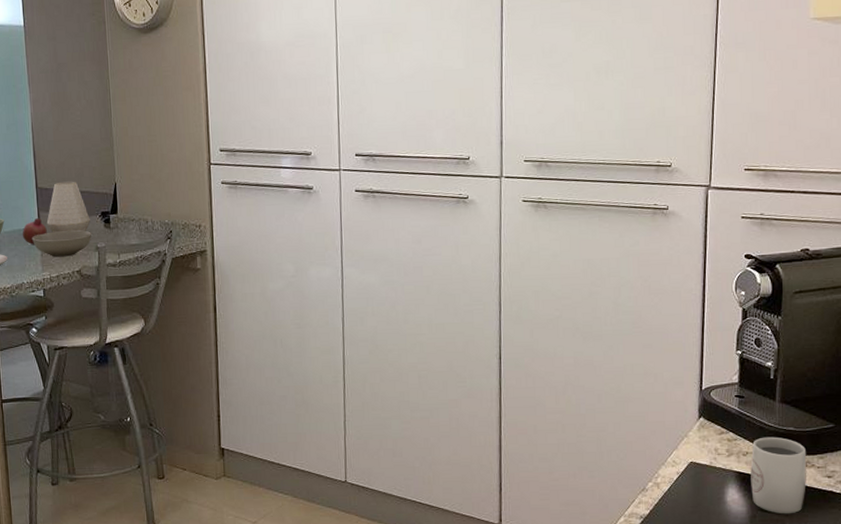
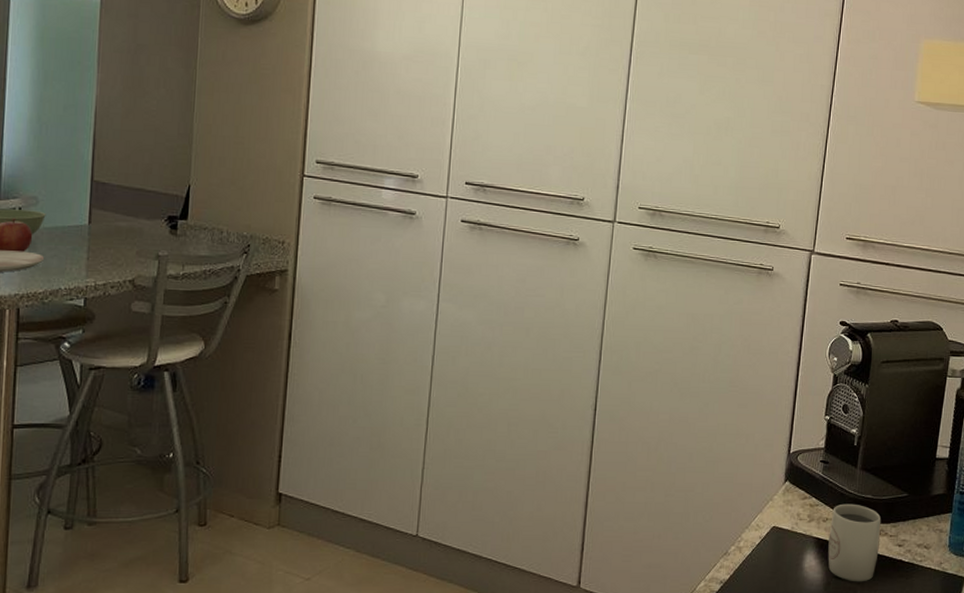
fruit: present [22,218,47,246] -> none [66,215,98,247]
bowl: present [32,230,92,258] -> none [78,233,154,263]
vase: present [46,181,90,233] -> none [98,177,154,236]

